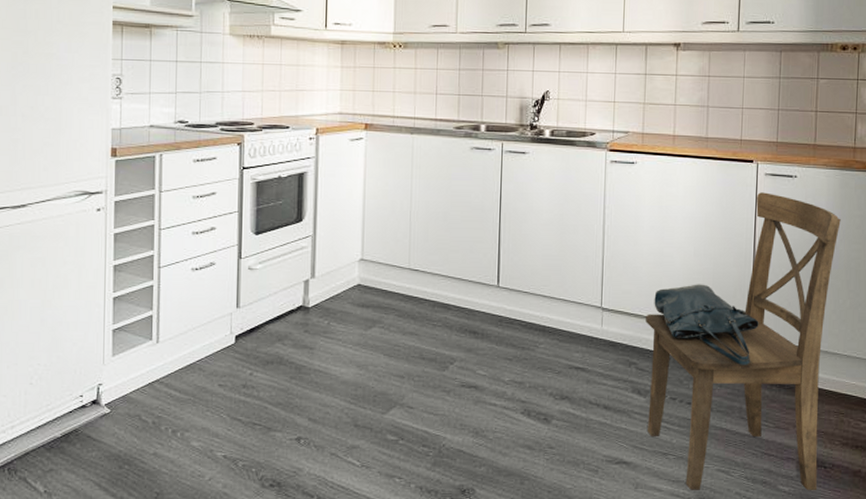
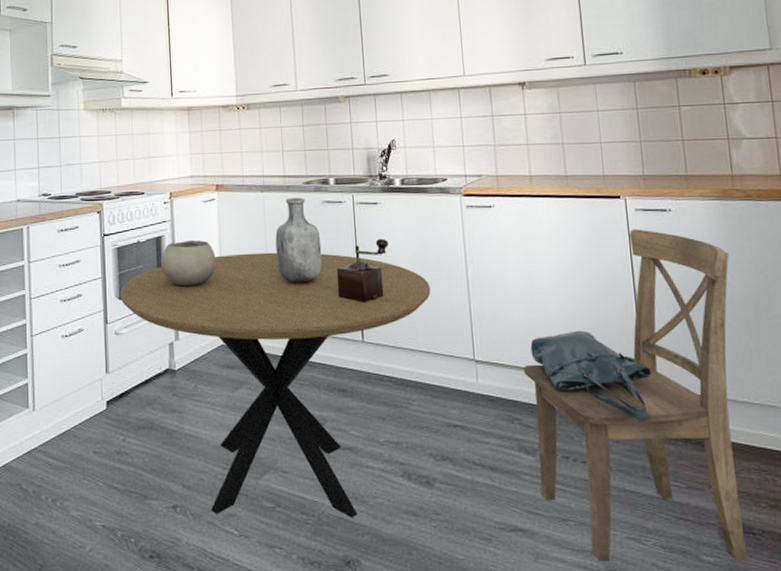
dining table: none [256,195,568,451] -> present [119,252,431,518]
bowl: none [302,178,359,225] -> present [161,239,216,287]
vase: none [420,142,467,228] -> present [275,198,322,284]
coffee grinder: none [478,187,532,250] -> present [336,238,389,304]

